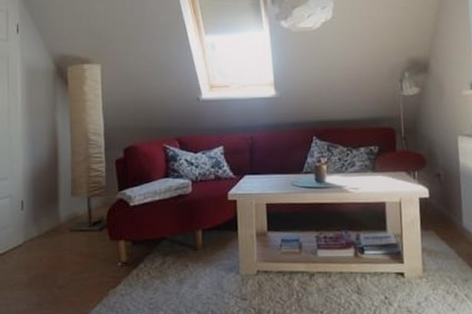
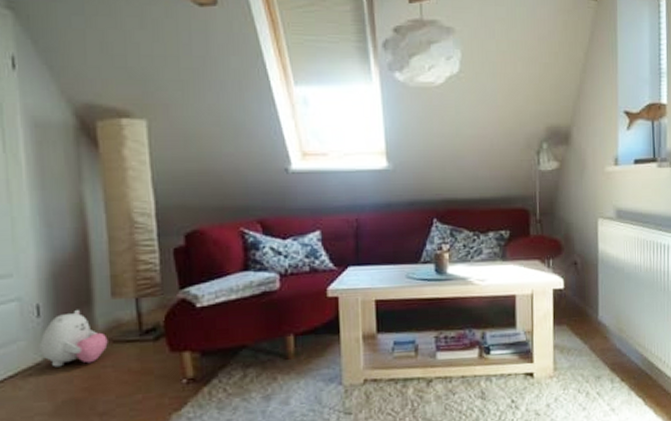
plush toy: none [21,204,67,249] -> present [39,309,108,367]

